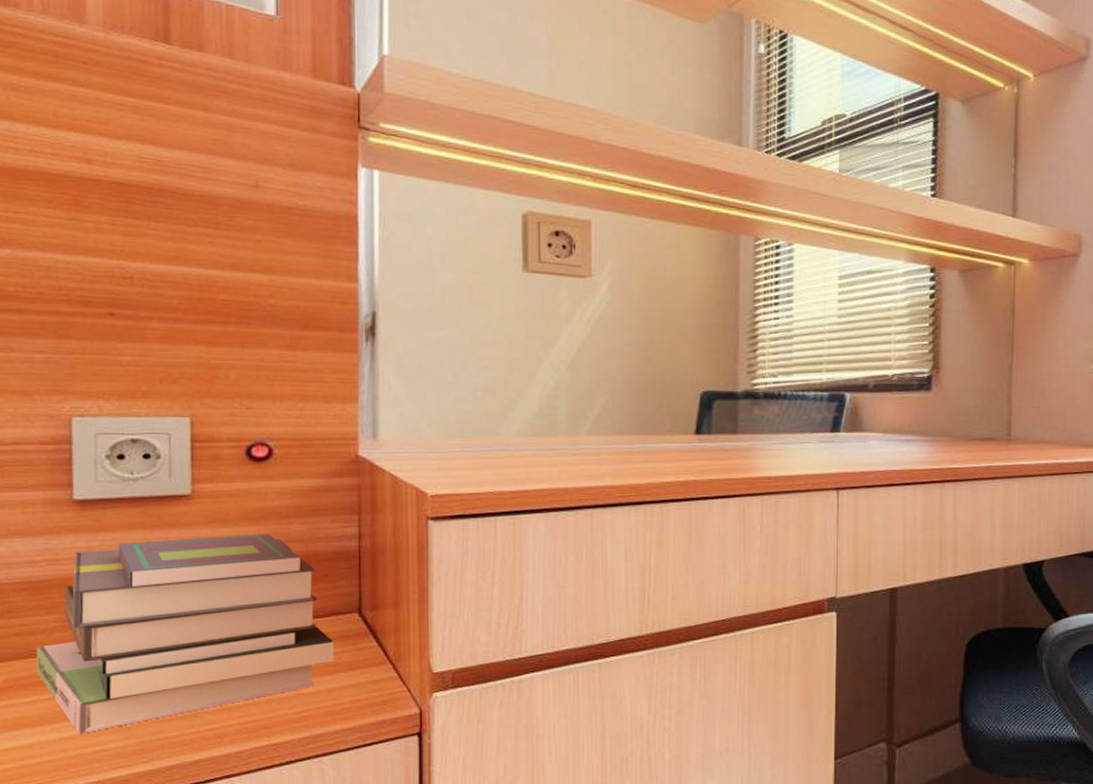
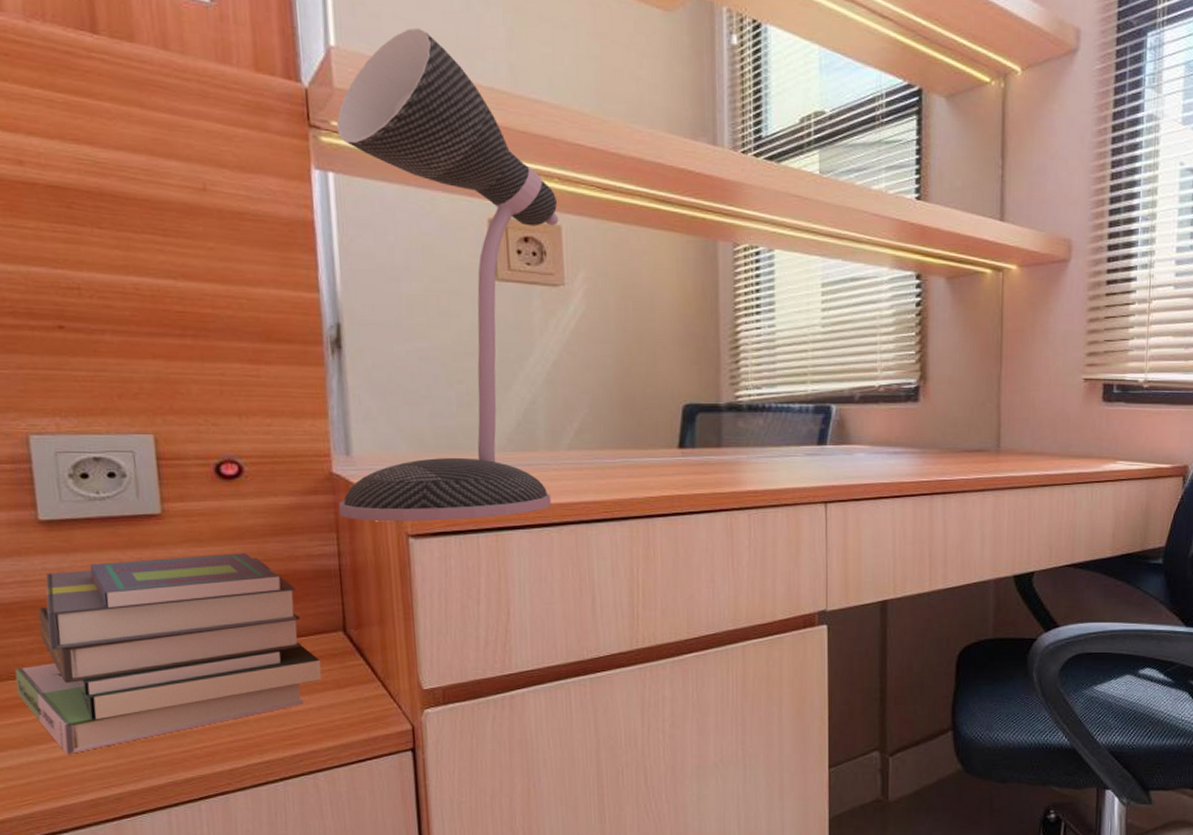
desk lamp: none [363,38,589,504] -> present [336,27,559,521]

